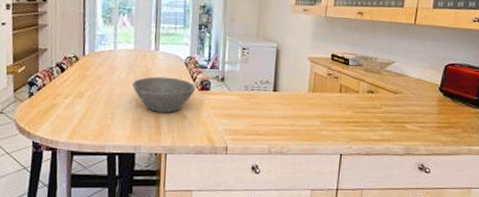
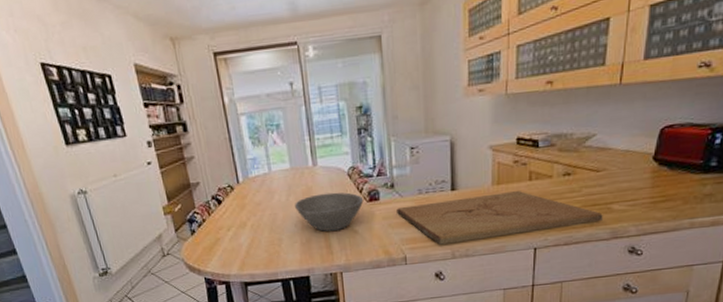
cutting board: none [224,99,399,140] -> present [397,190,603,245]

